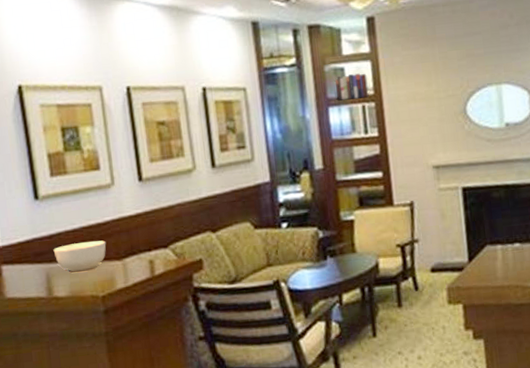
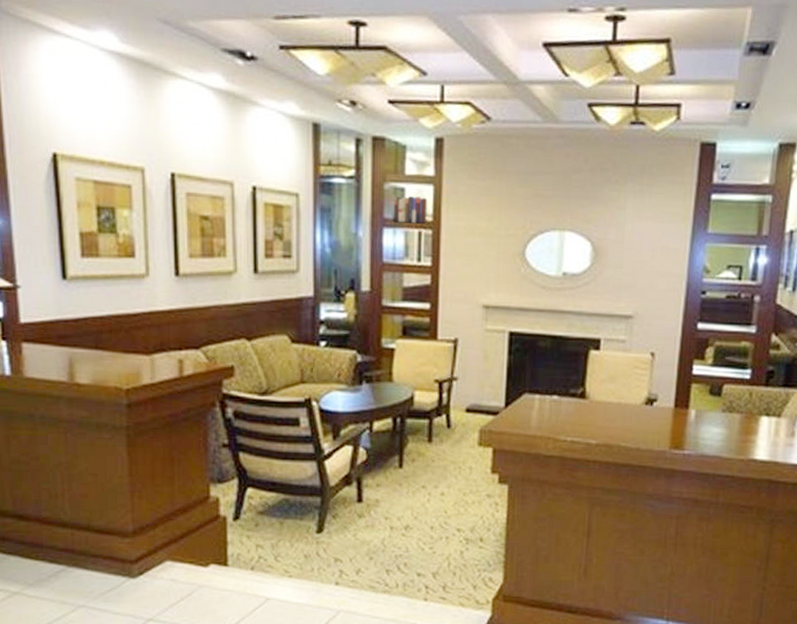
bowl: present [53,240,107,273] -> none [78,331,135,361]

